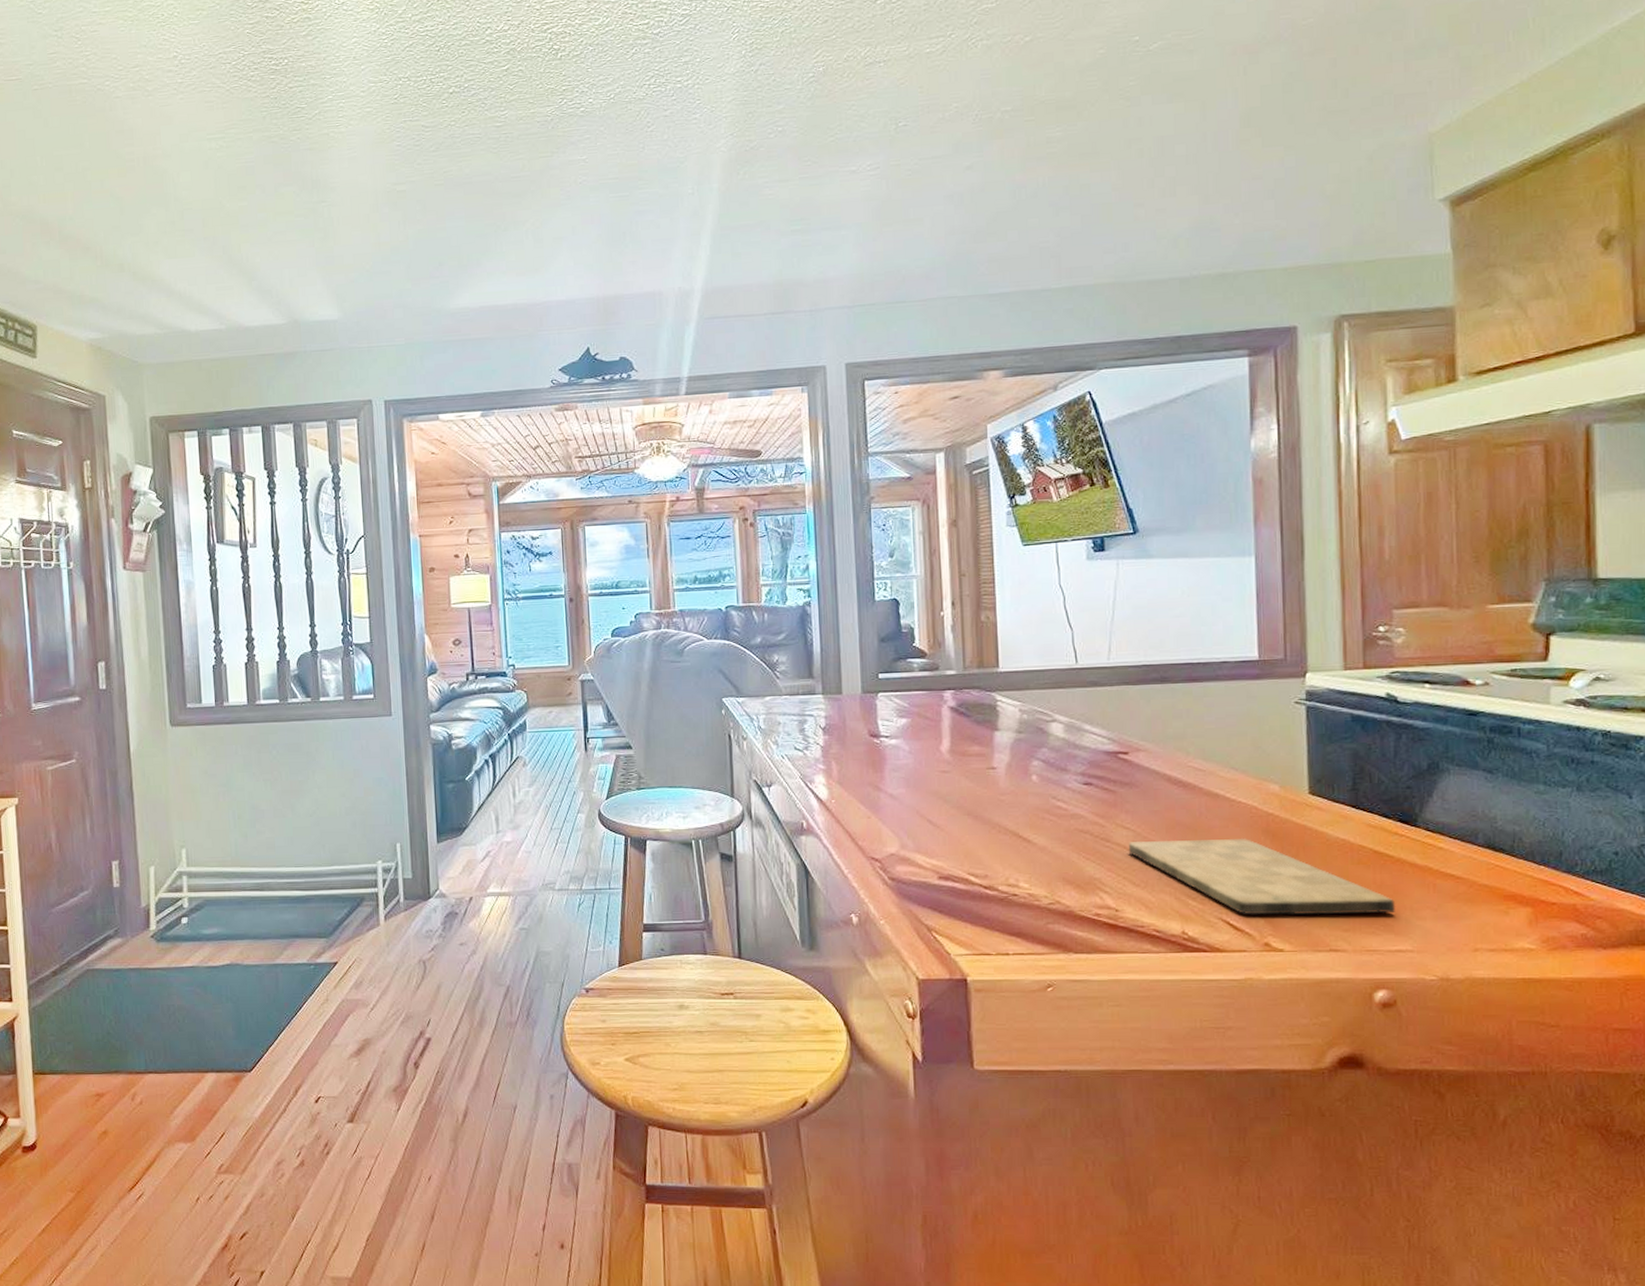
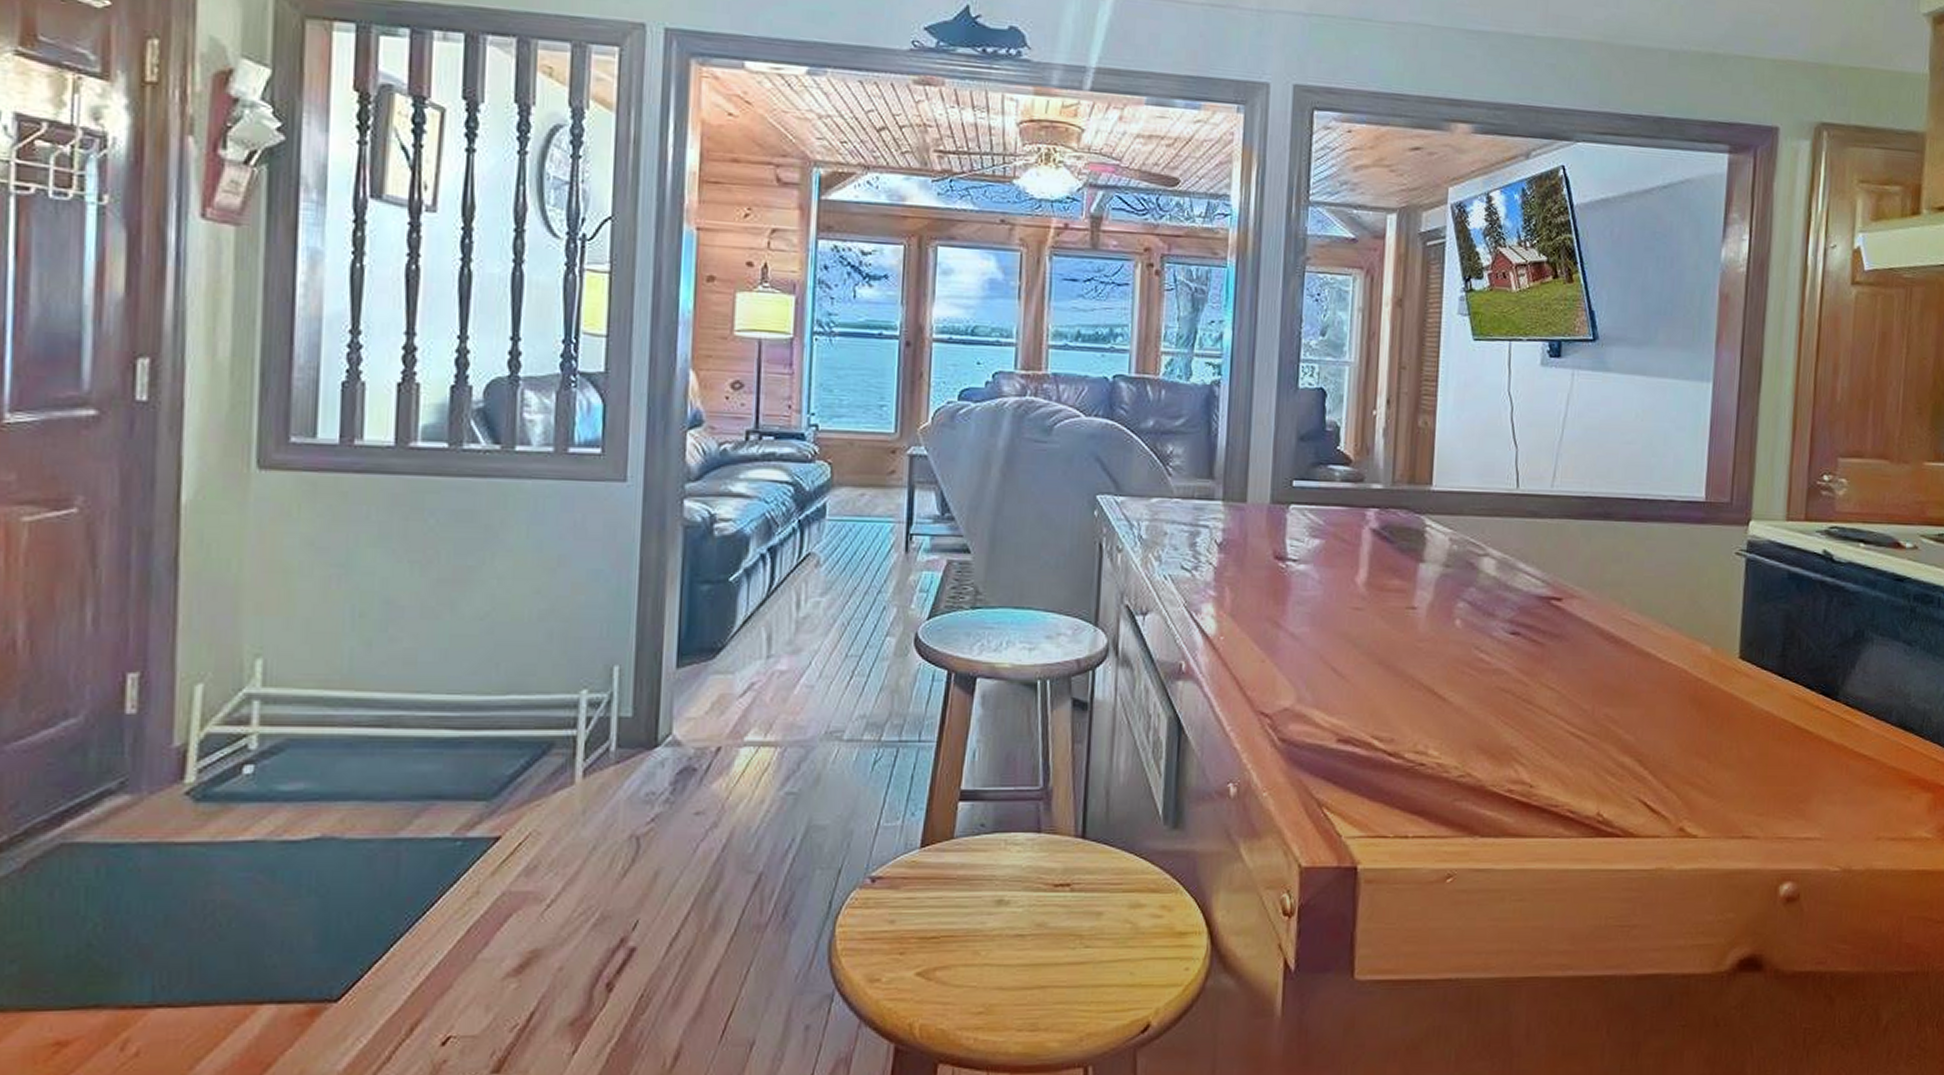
cutting board: present [1128,838,1396,915] -> none [1550,705,1810,797]

